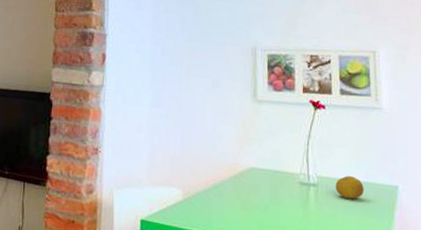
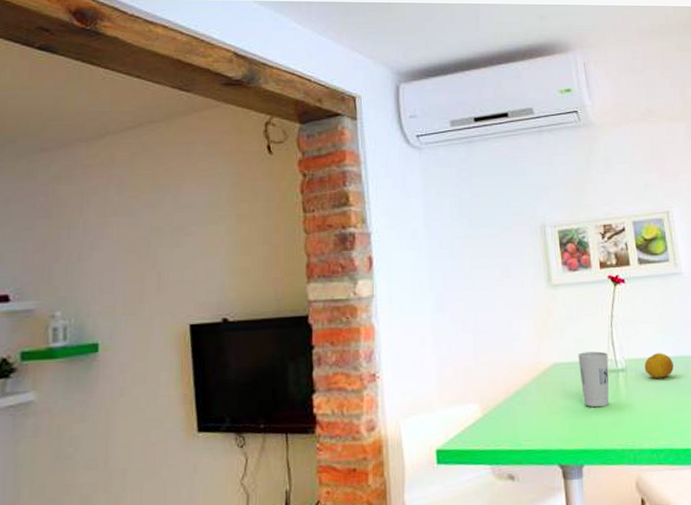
cup: none [273,162,302,214] -> present [578,351,610,408]

